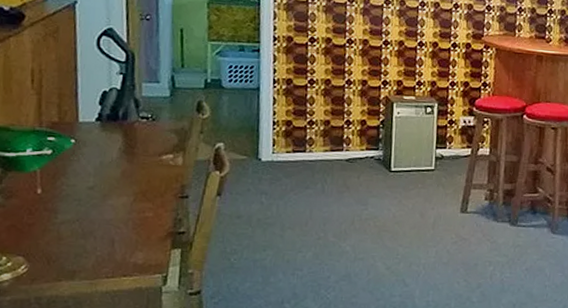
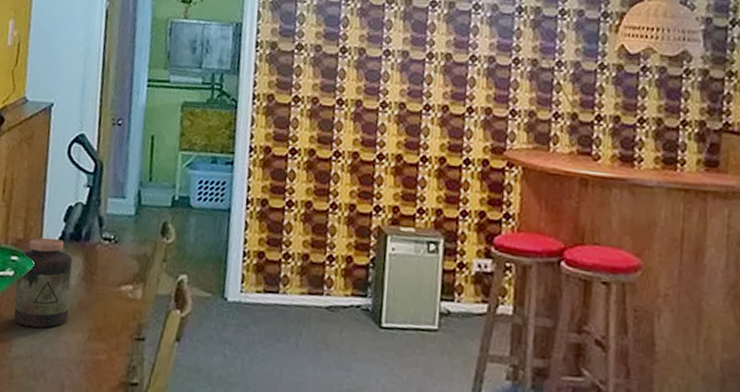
jar: none [55,119,113,197] -> present [13,237,73,328]

